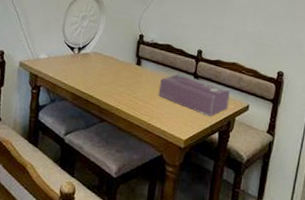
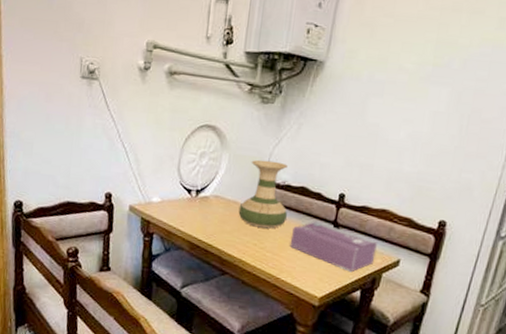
vase: none [114,22,155,81] -> present [238,159,288,229]

